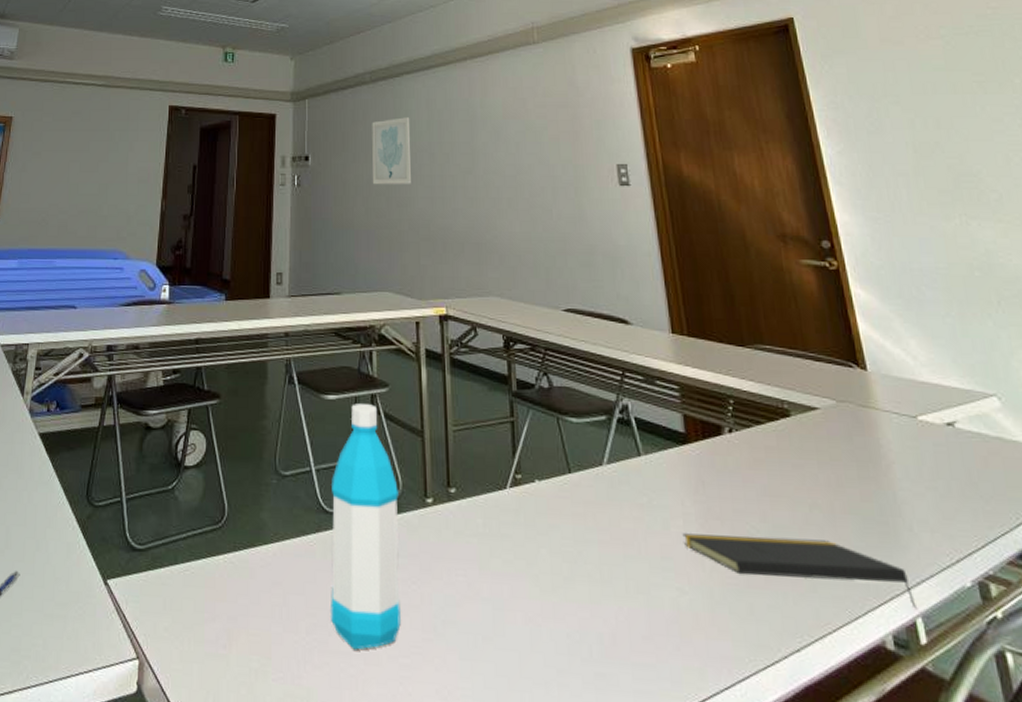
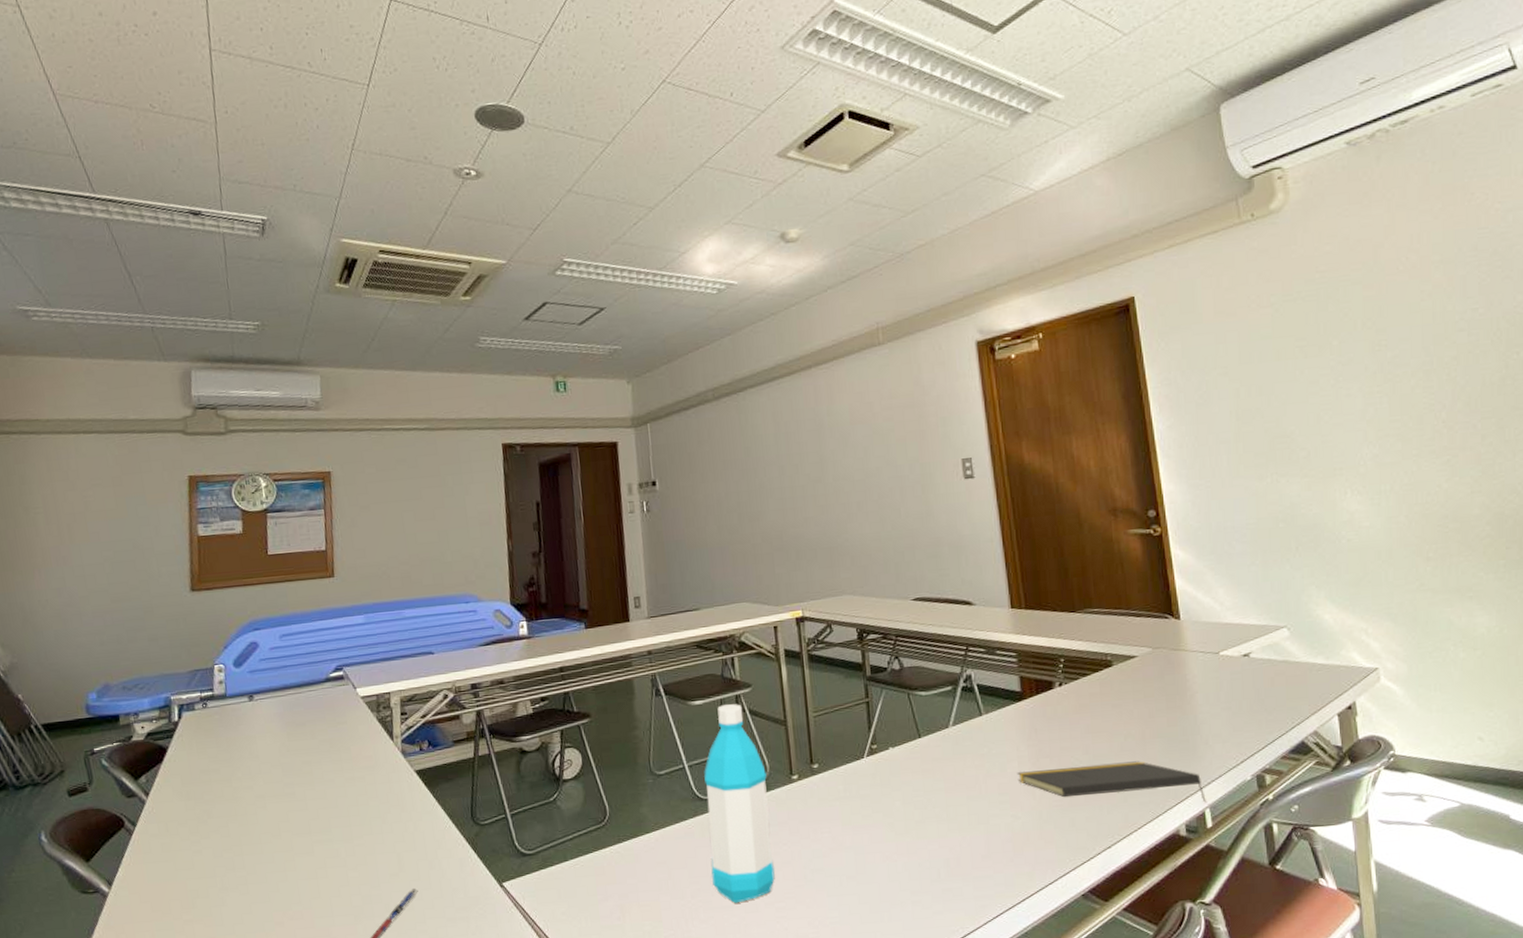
wall art: present [372,117,411,185] -> none [718,432,762,503]

